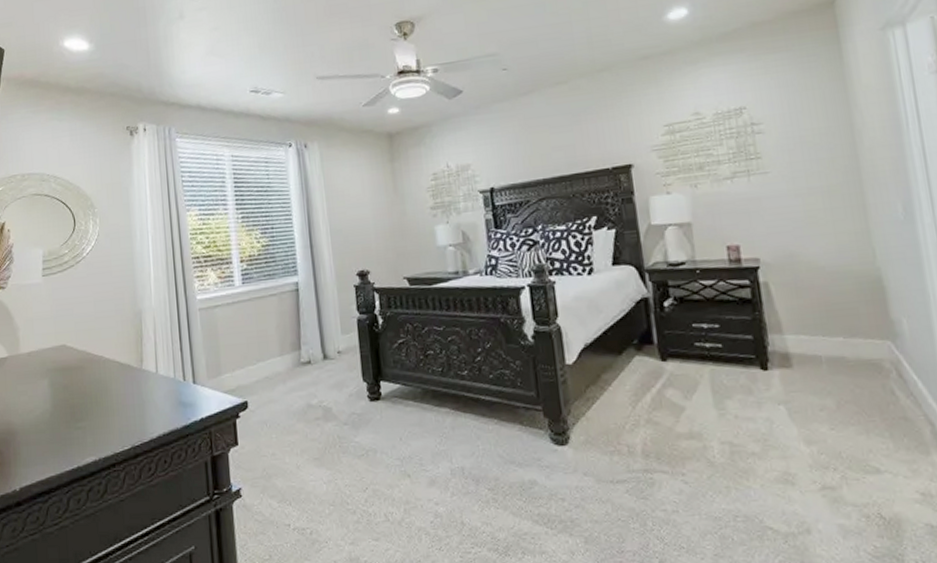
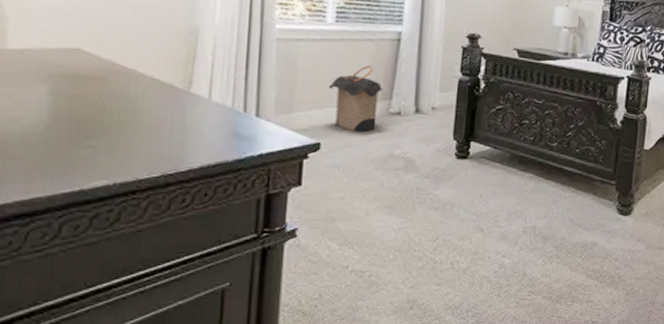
laundry hamper: none [246,319,292,387] -> present [329,65,384,133]

